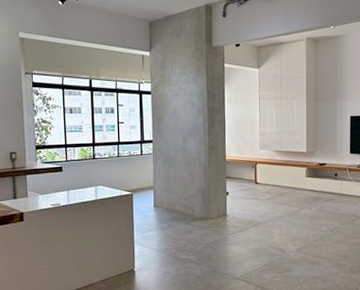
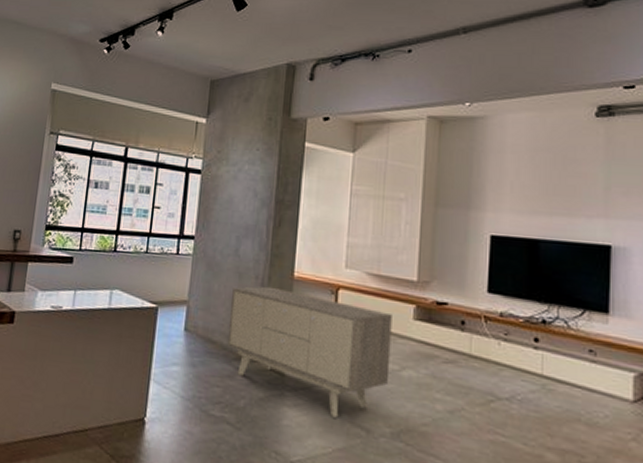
sideboard: none [184,168,293,246] -> present [227,286,392,418]

